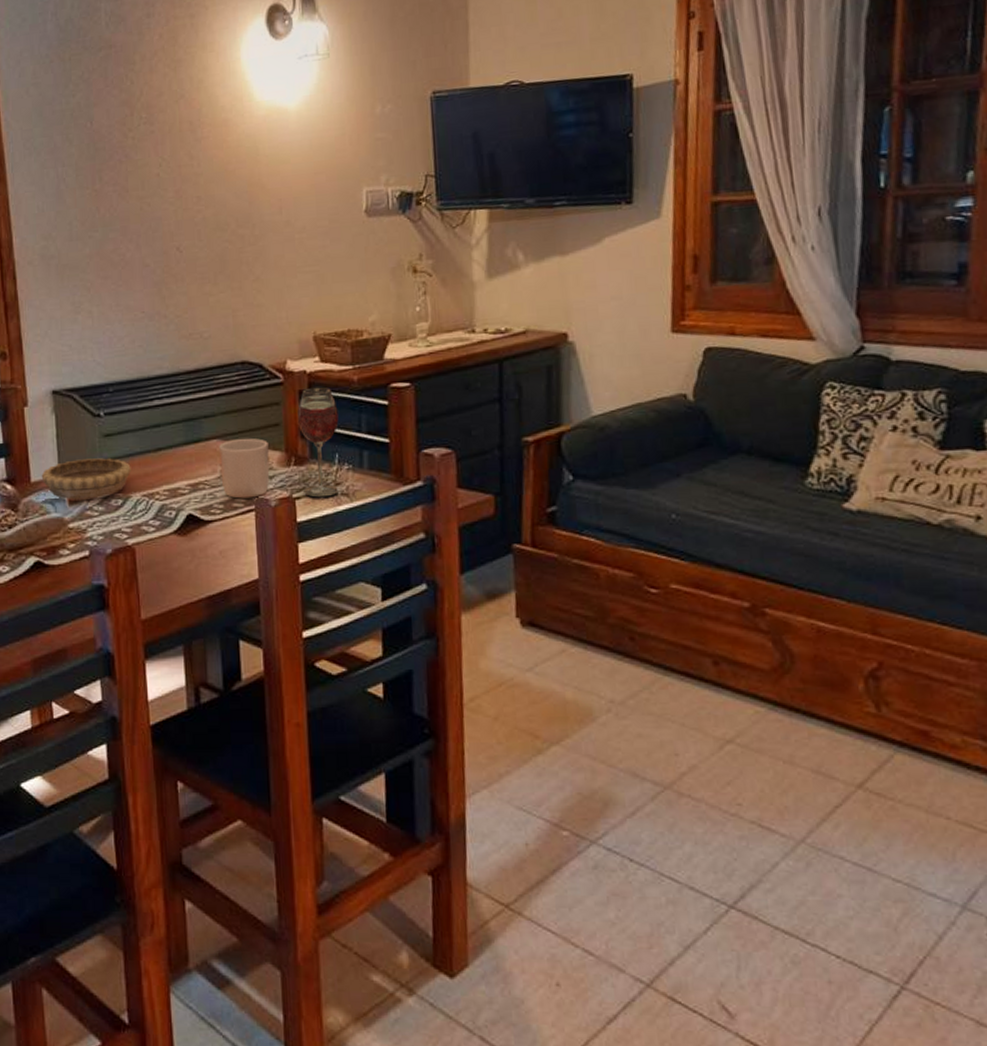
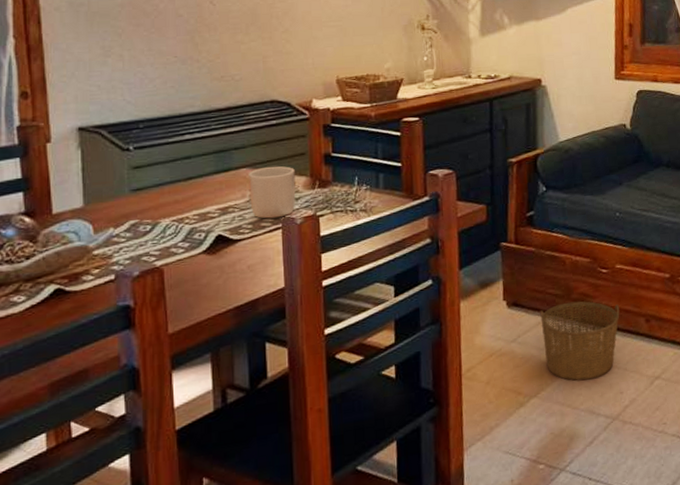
decorative bowl: present [41,457,131,500] -> none [64,188,161,229]
wineglass: present [298,387,339,498] -> none [322,122,358,214]
basket: none [564,627,676,732] -> present [540,301,620,381]

